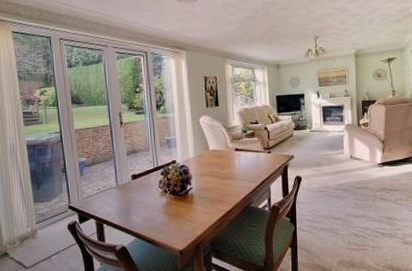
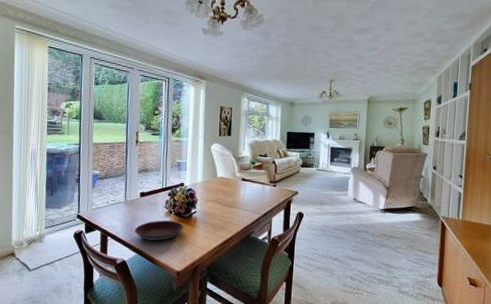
plate: none [130,200,181,223] -> present [134,220,184,241]

